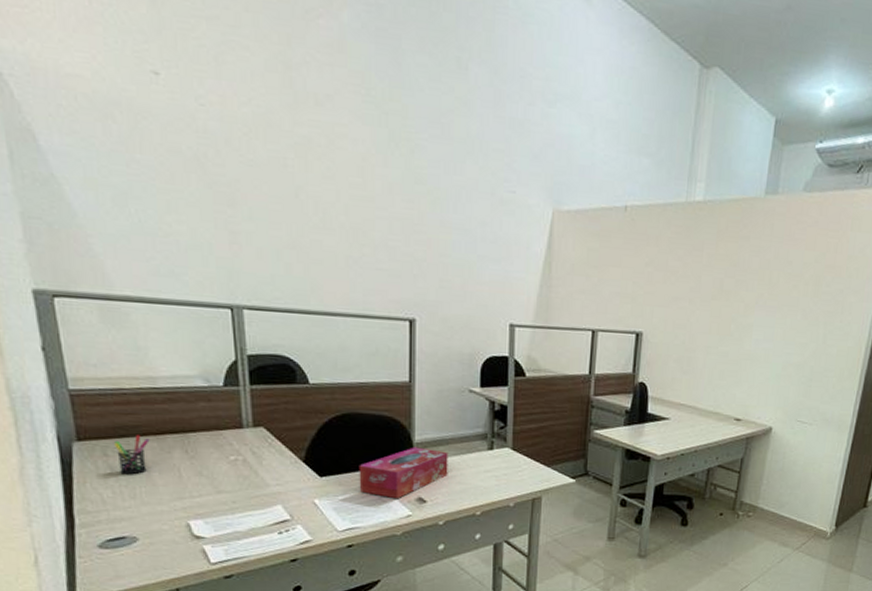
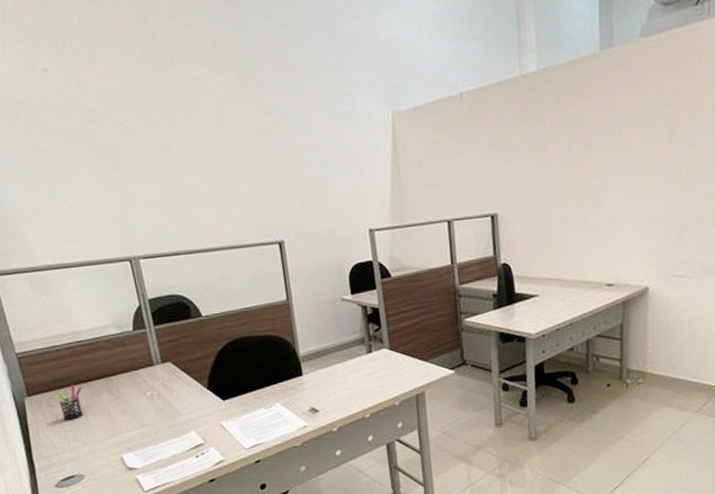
tissue box: present [359,447,448,498] -> none [254,360,334,412]

